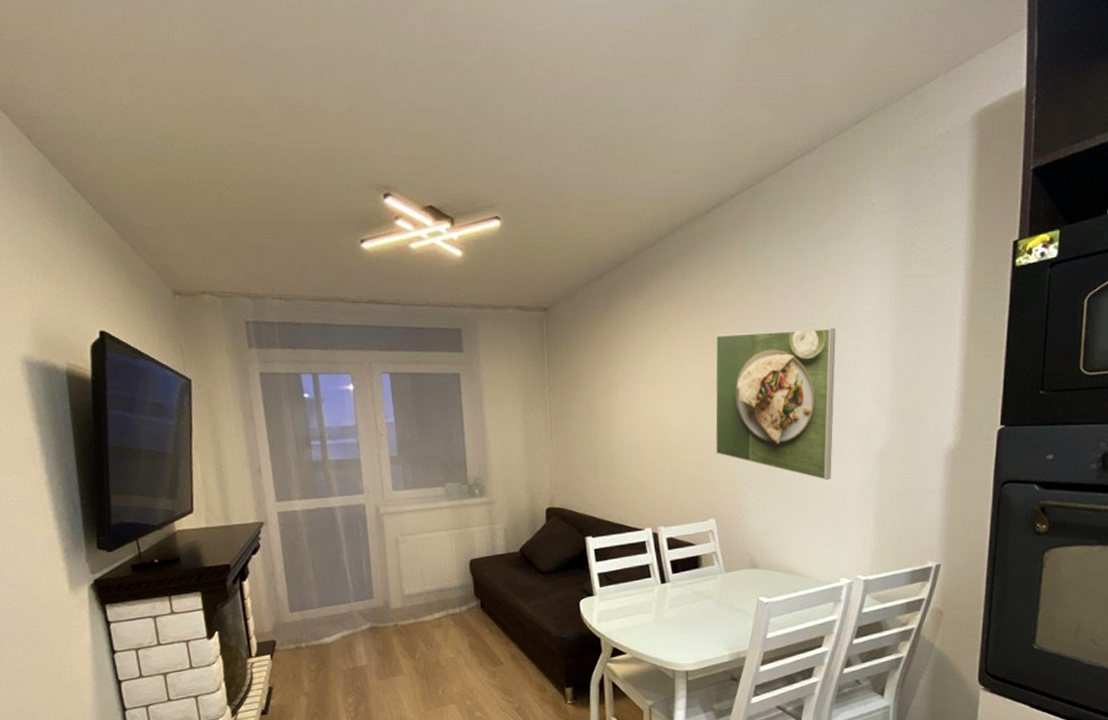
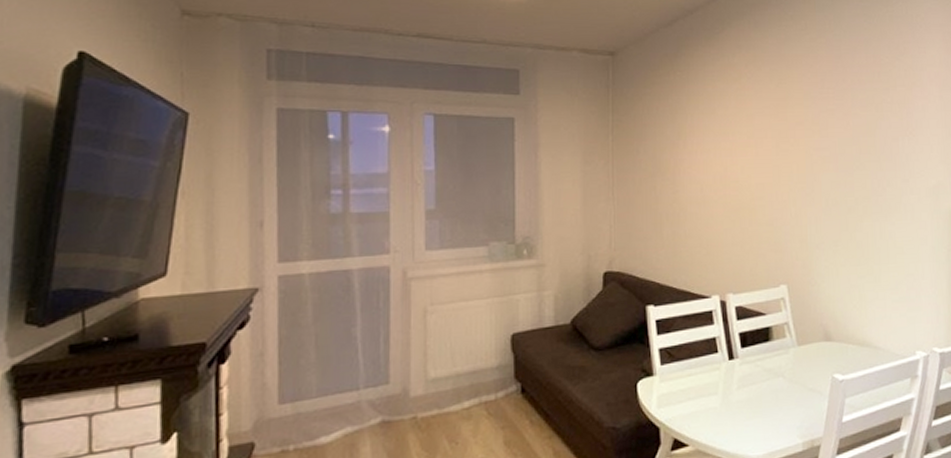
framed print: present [715,328,836,480] -> none [786,87,904,243]

